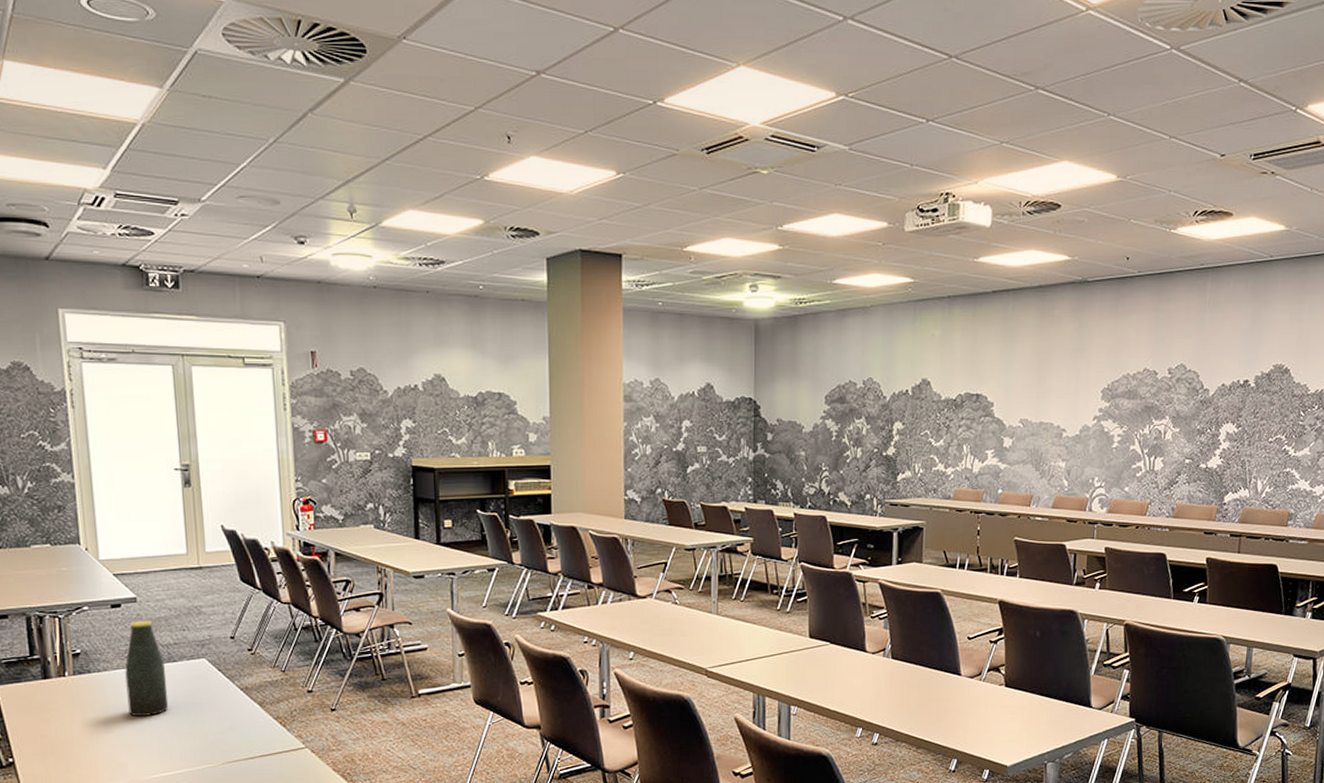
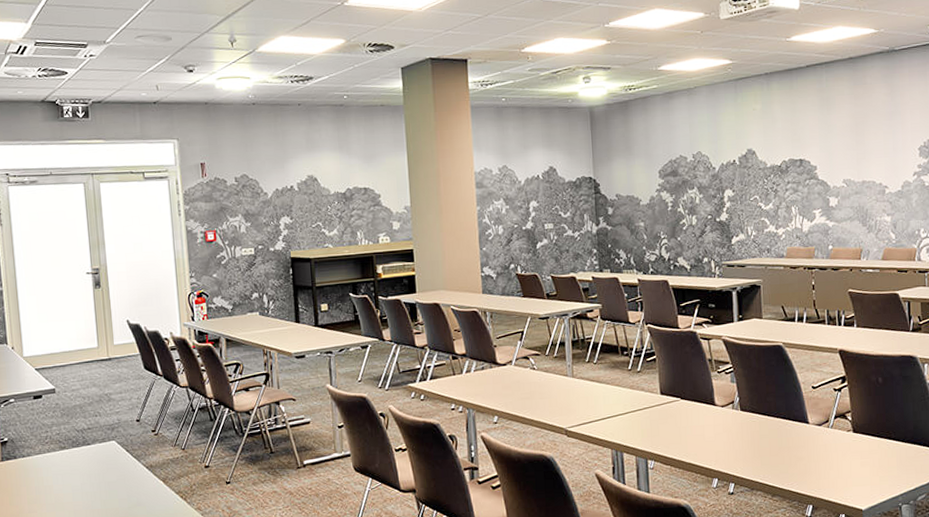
bottle: present [125,620,169,716] -> none [45,408,84,496]

